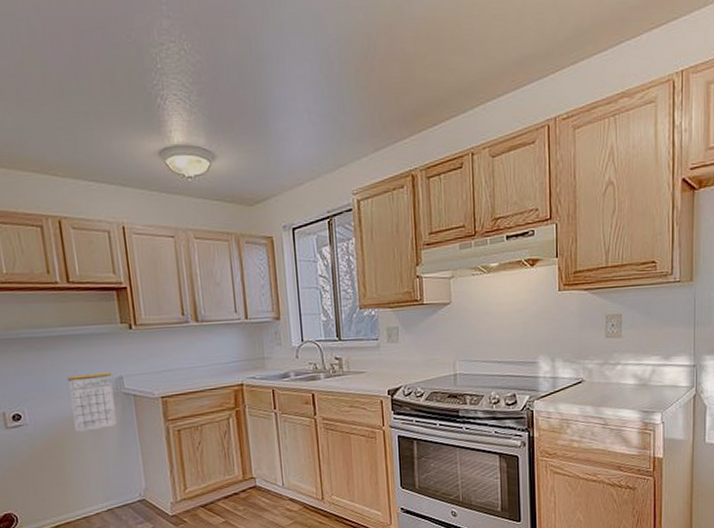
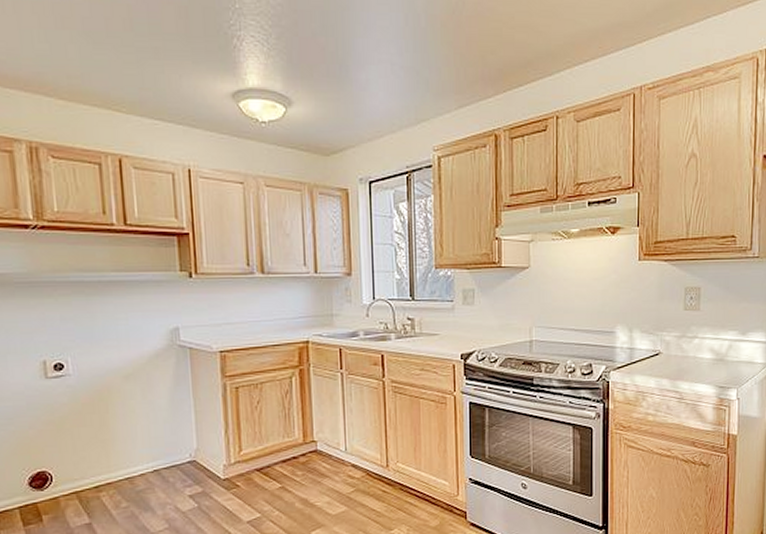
calendar: present [66,363,117,432] -> none [117,312,170,385]

